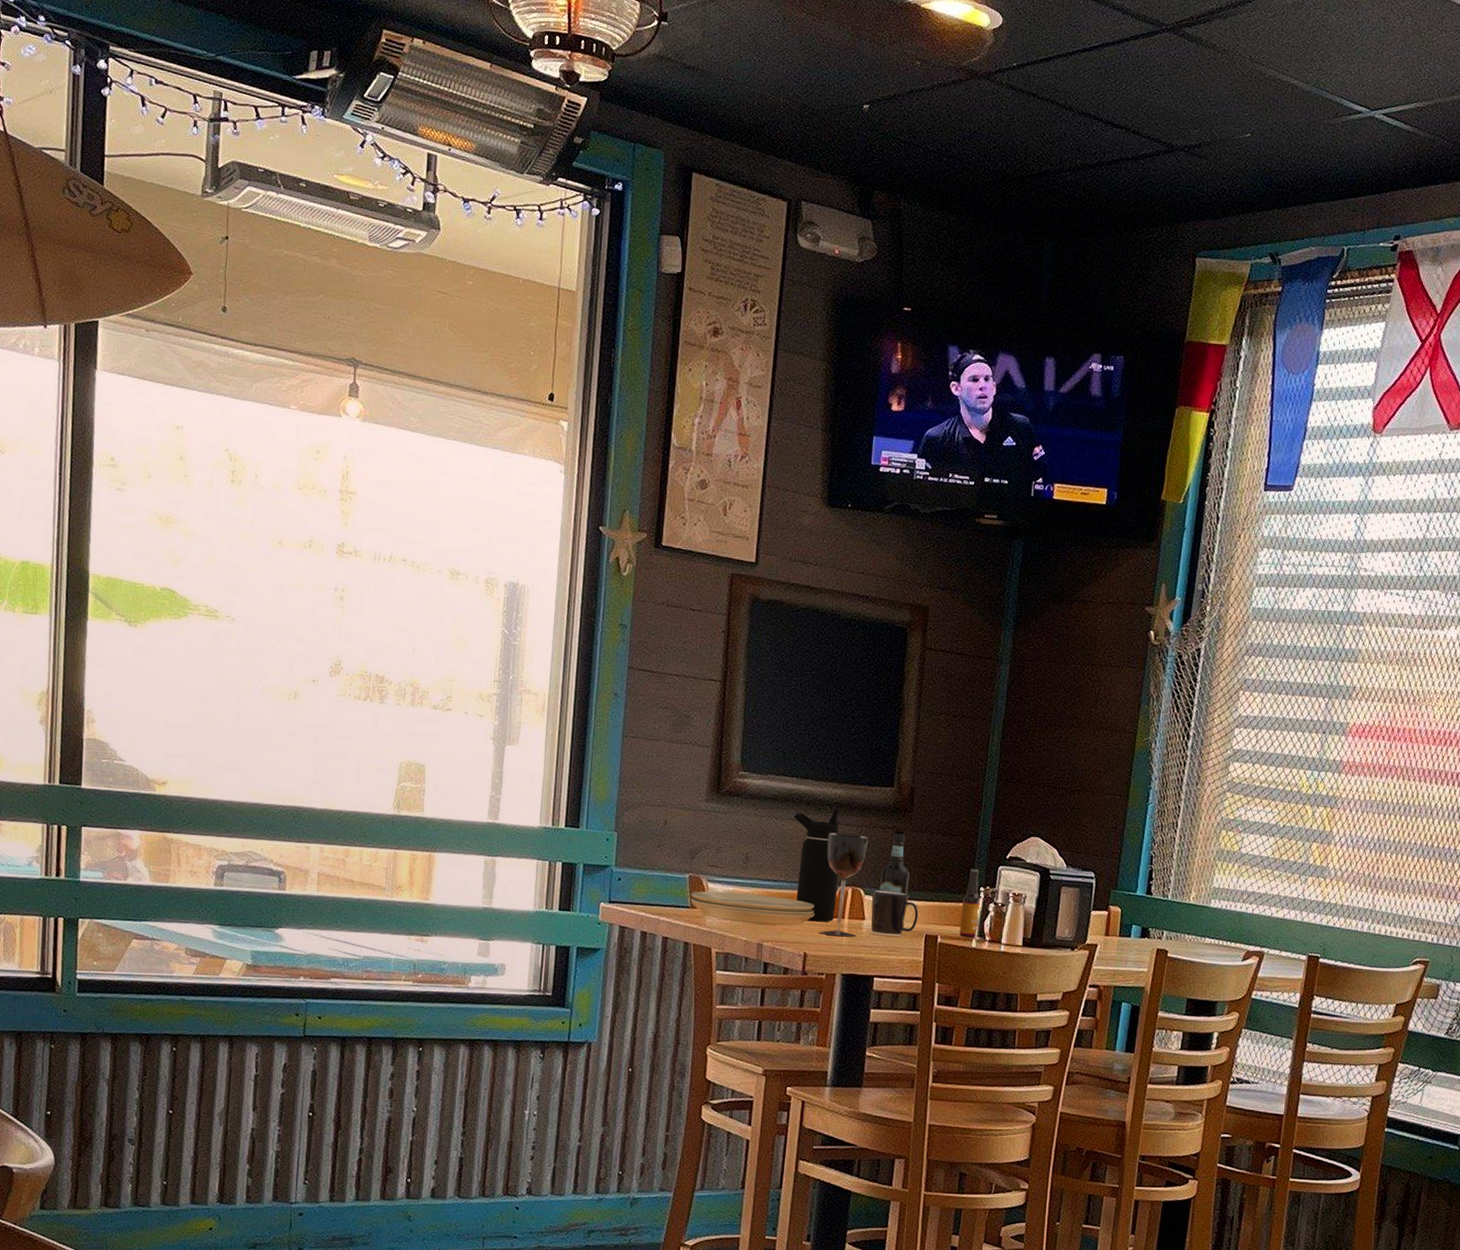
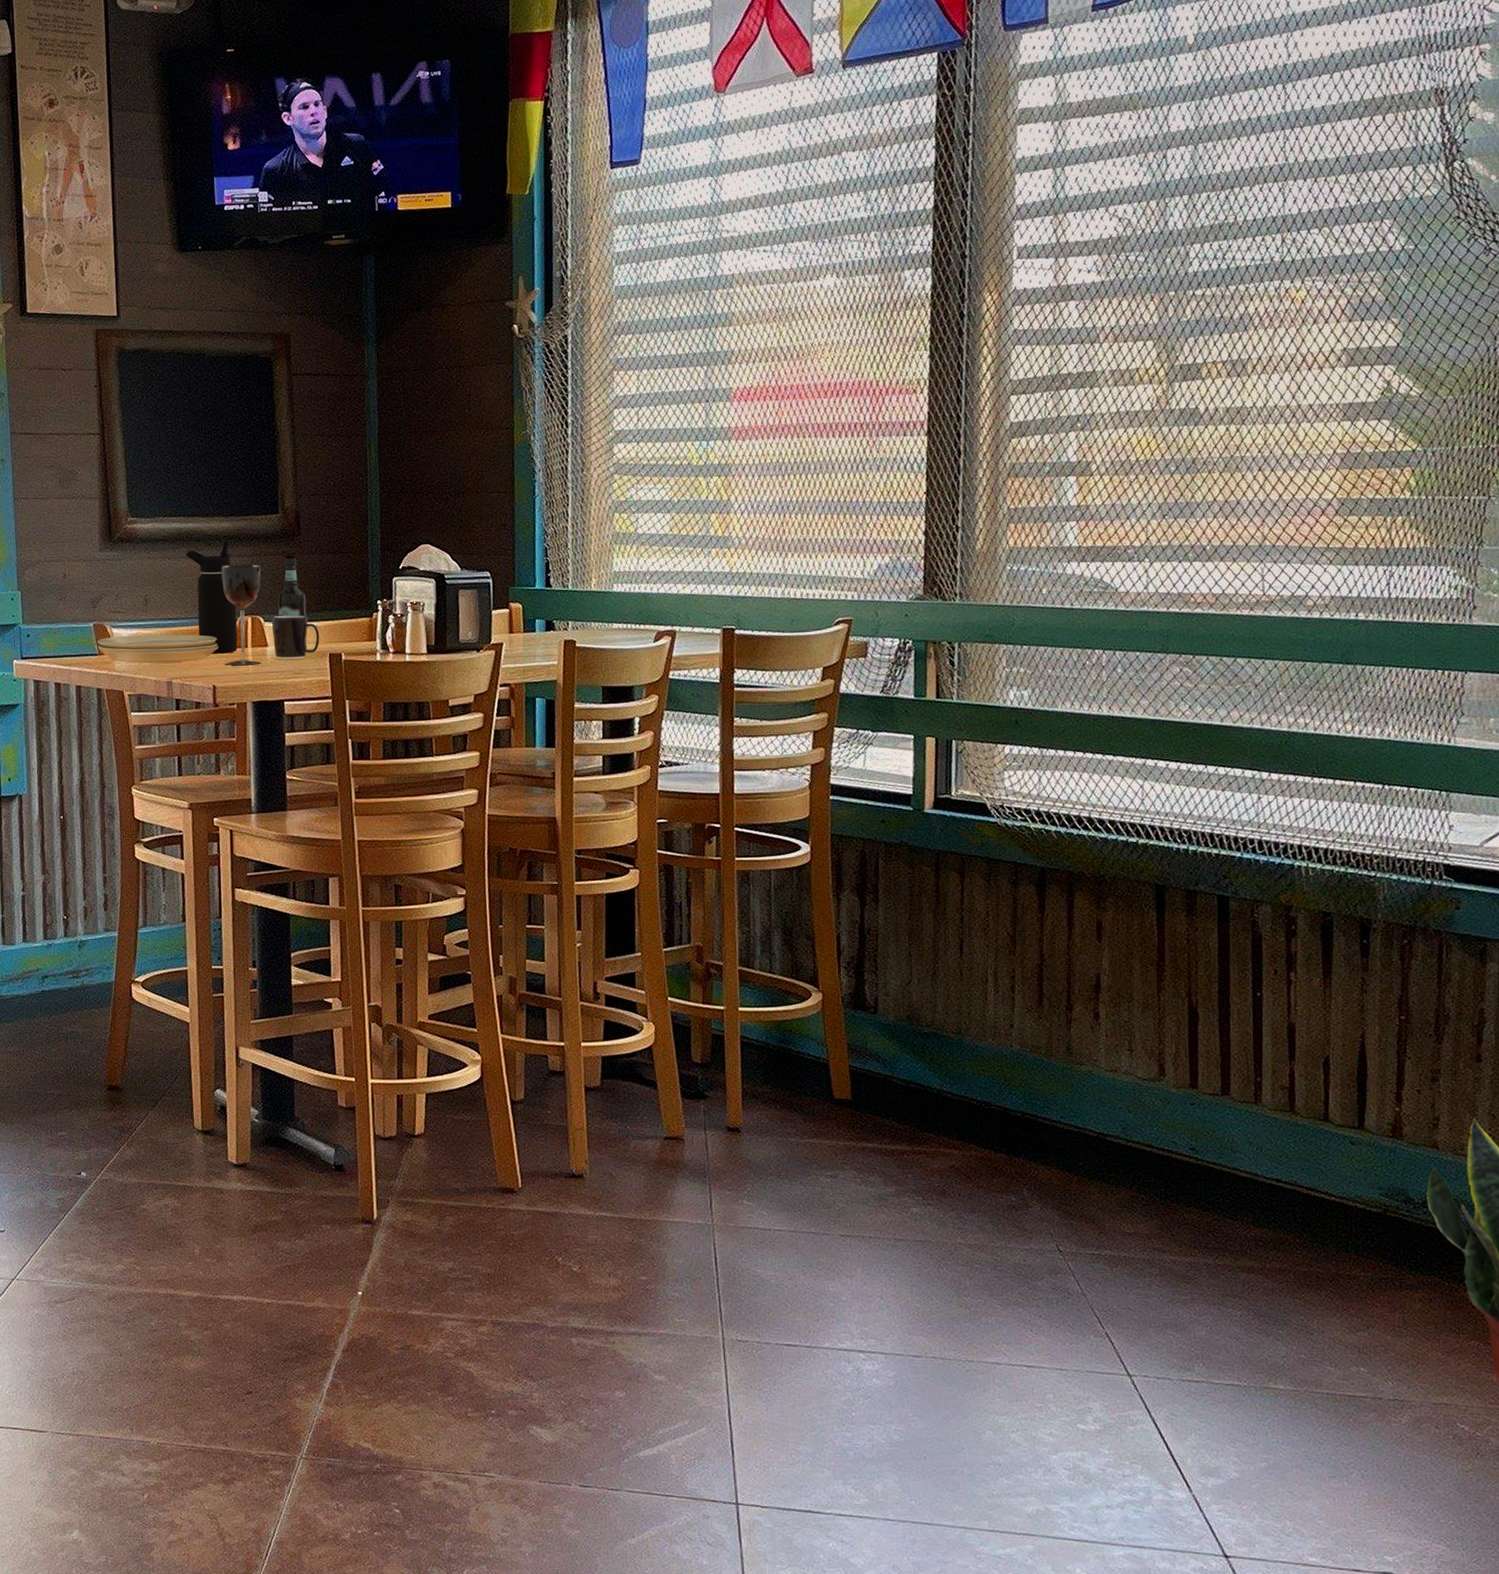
beer bottle: present [959,869,981,939] -> none [361,583,380,652]

